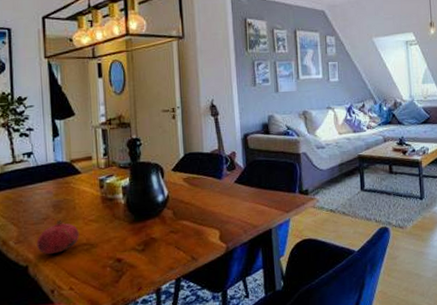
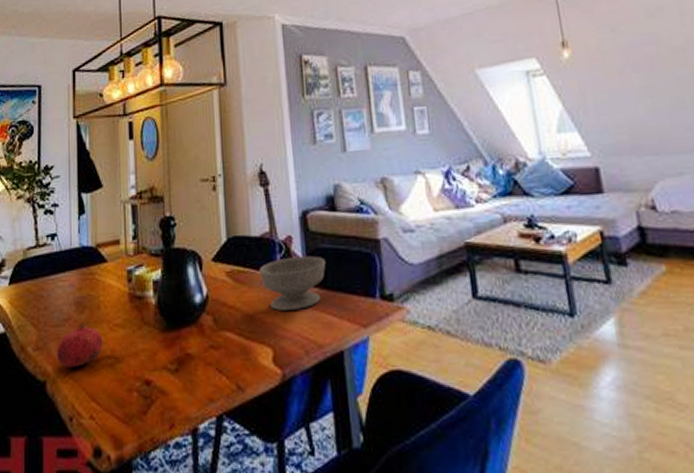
bowl: none [210,165,261,204] -> present [259,255,326,310]

